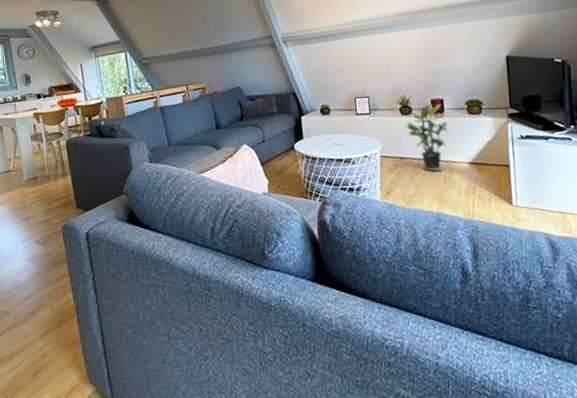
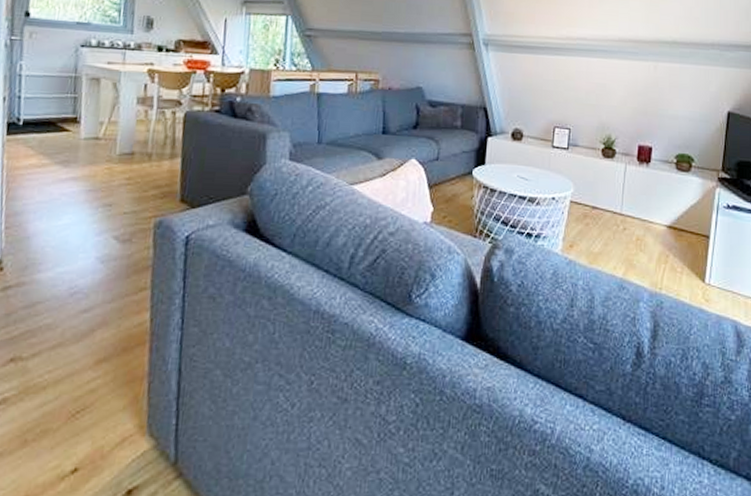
potted plant: present [406,102,448,172] -> none [605,148,652,230]

